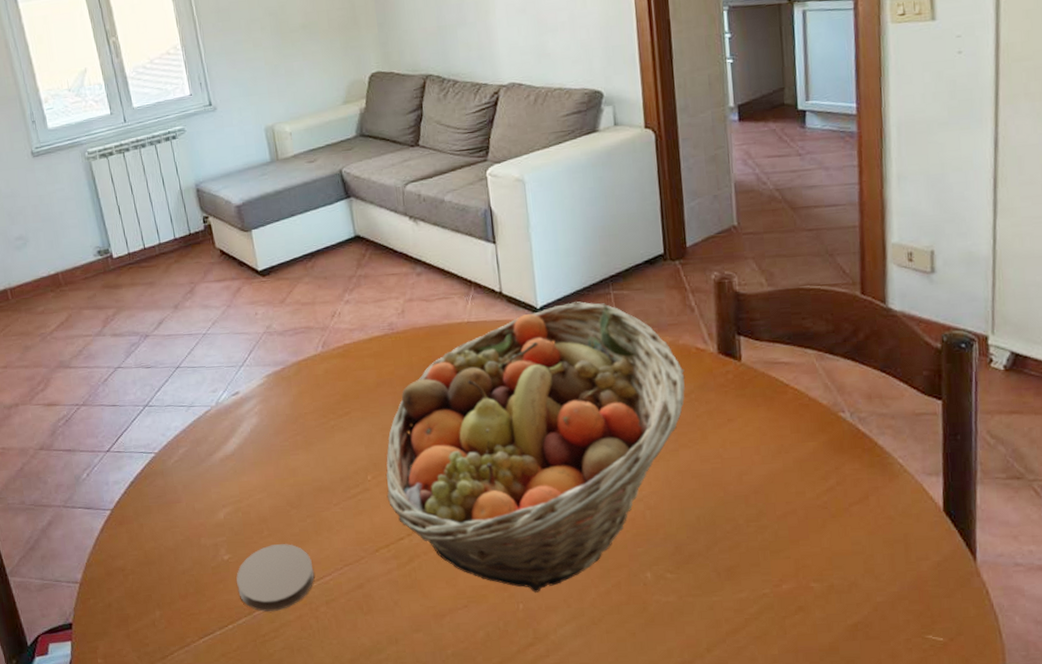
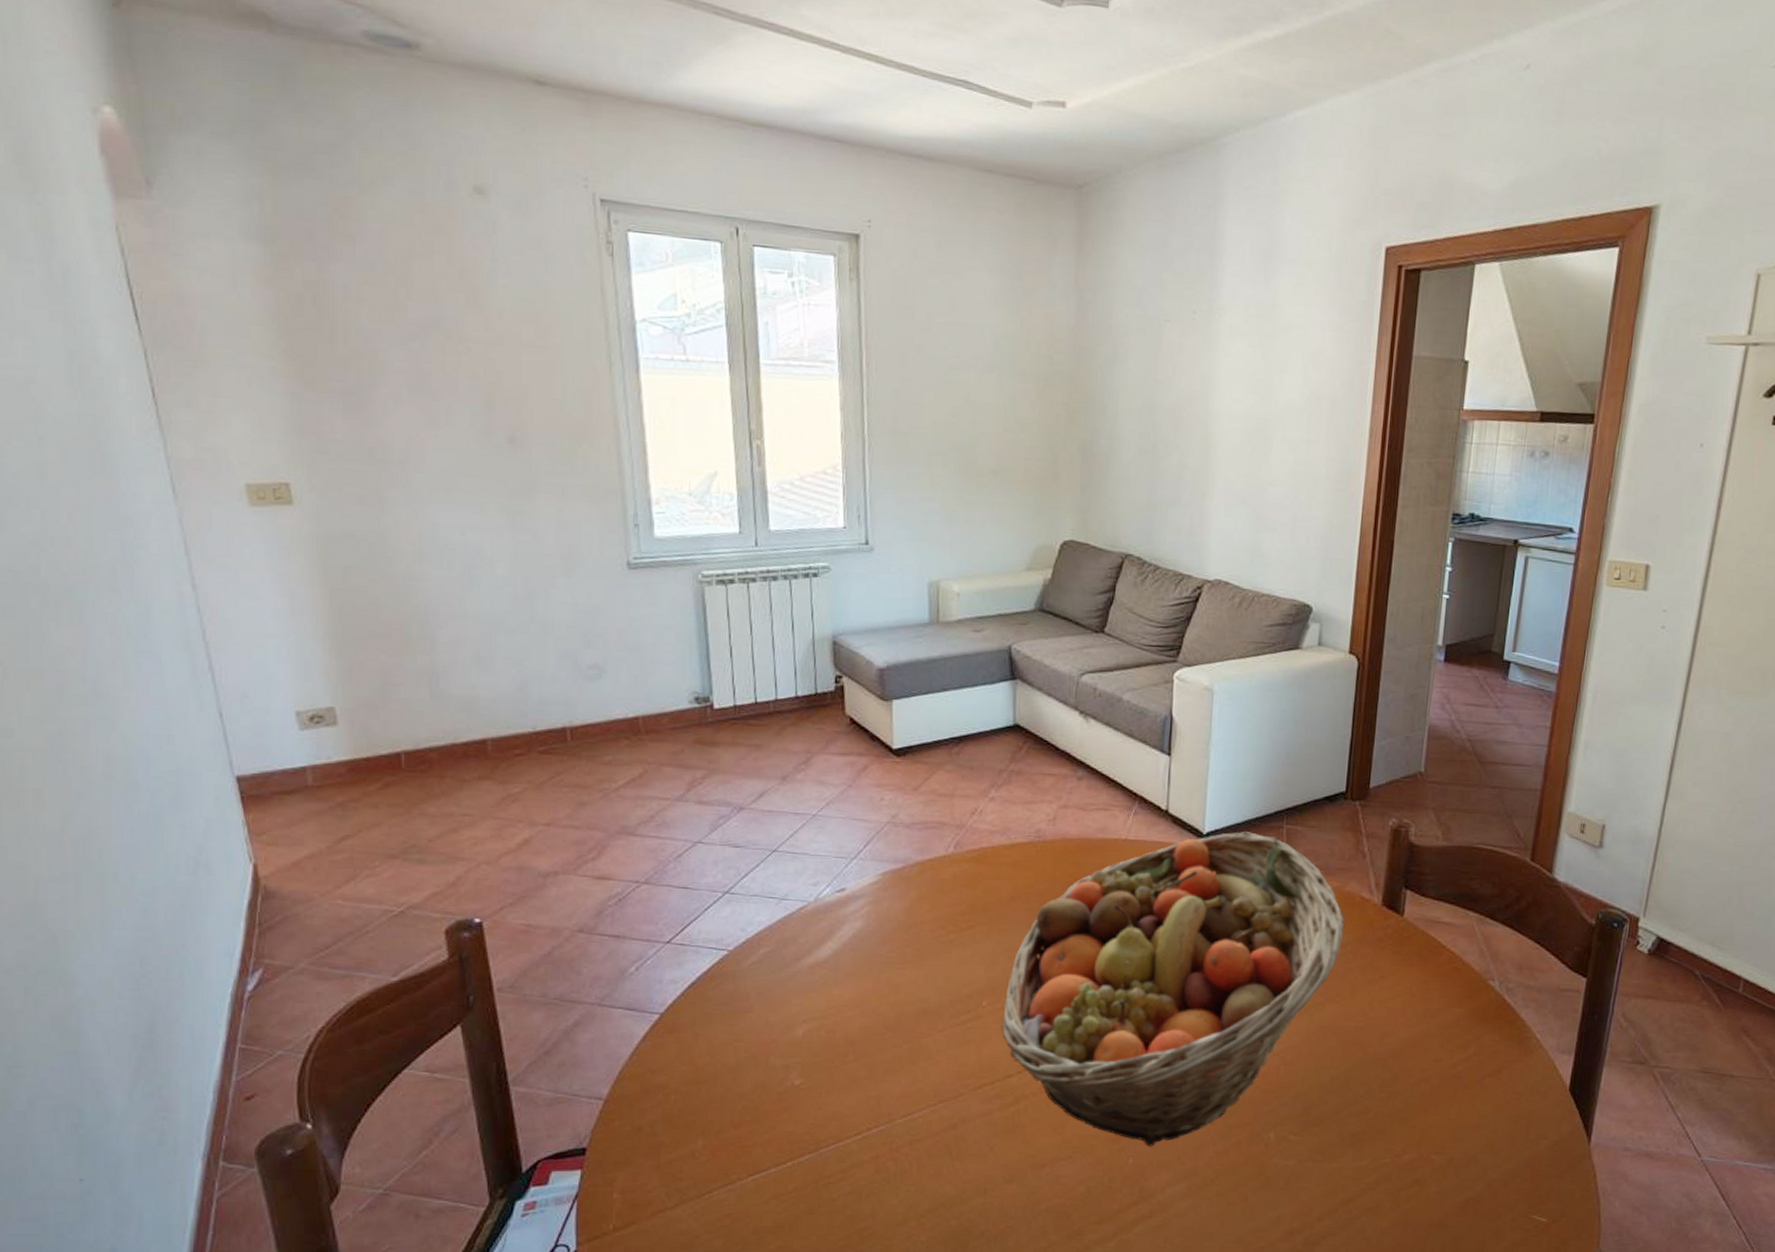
coaster: present [236,544,315,612] -> none [805,1071,902,1149]

